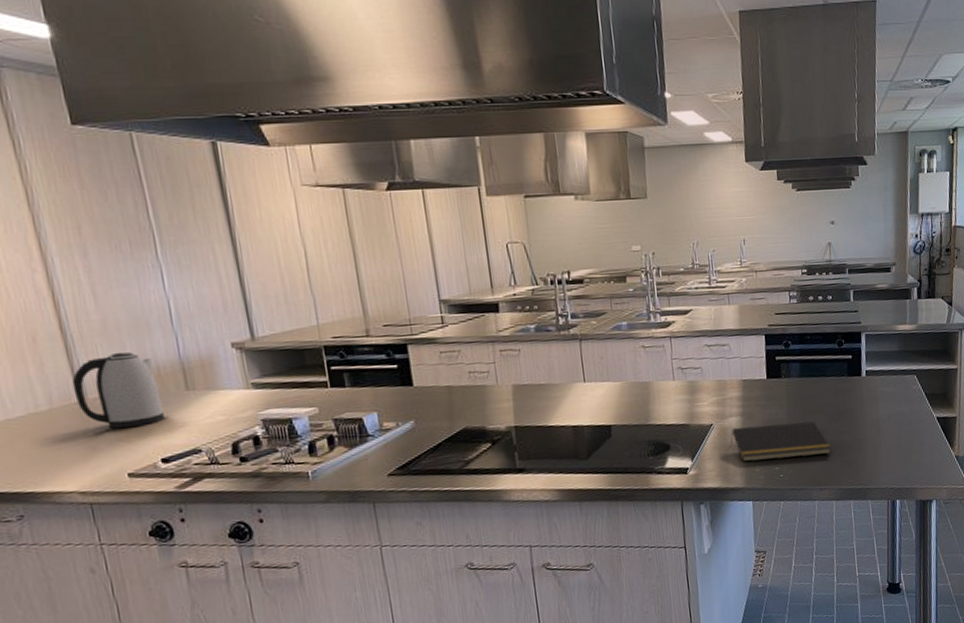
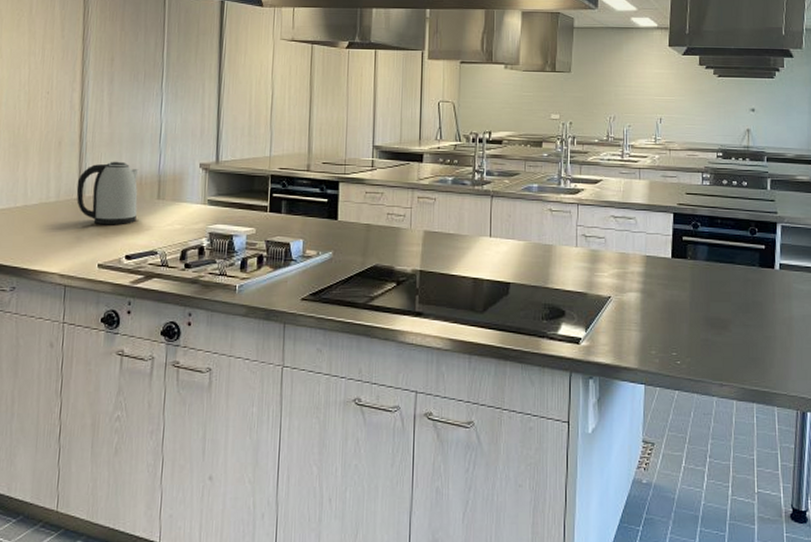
notepad: present [730,421,831,462] -> none [628,303,735,347]

